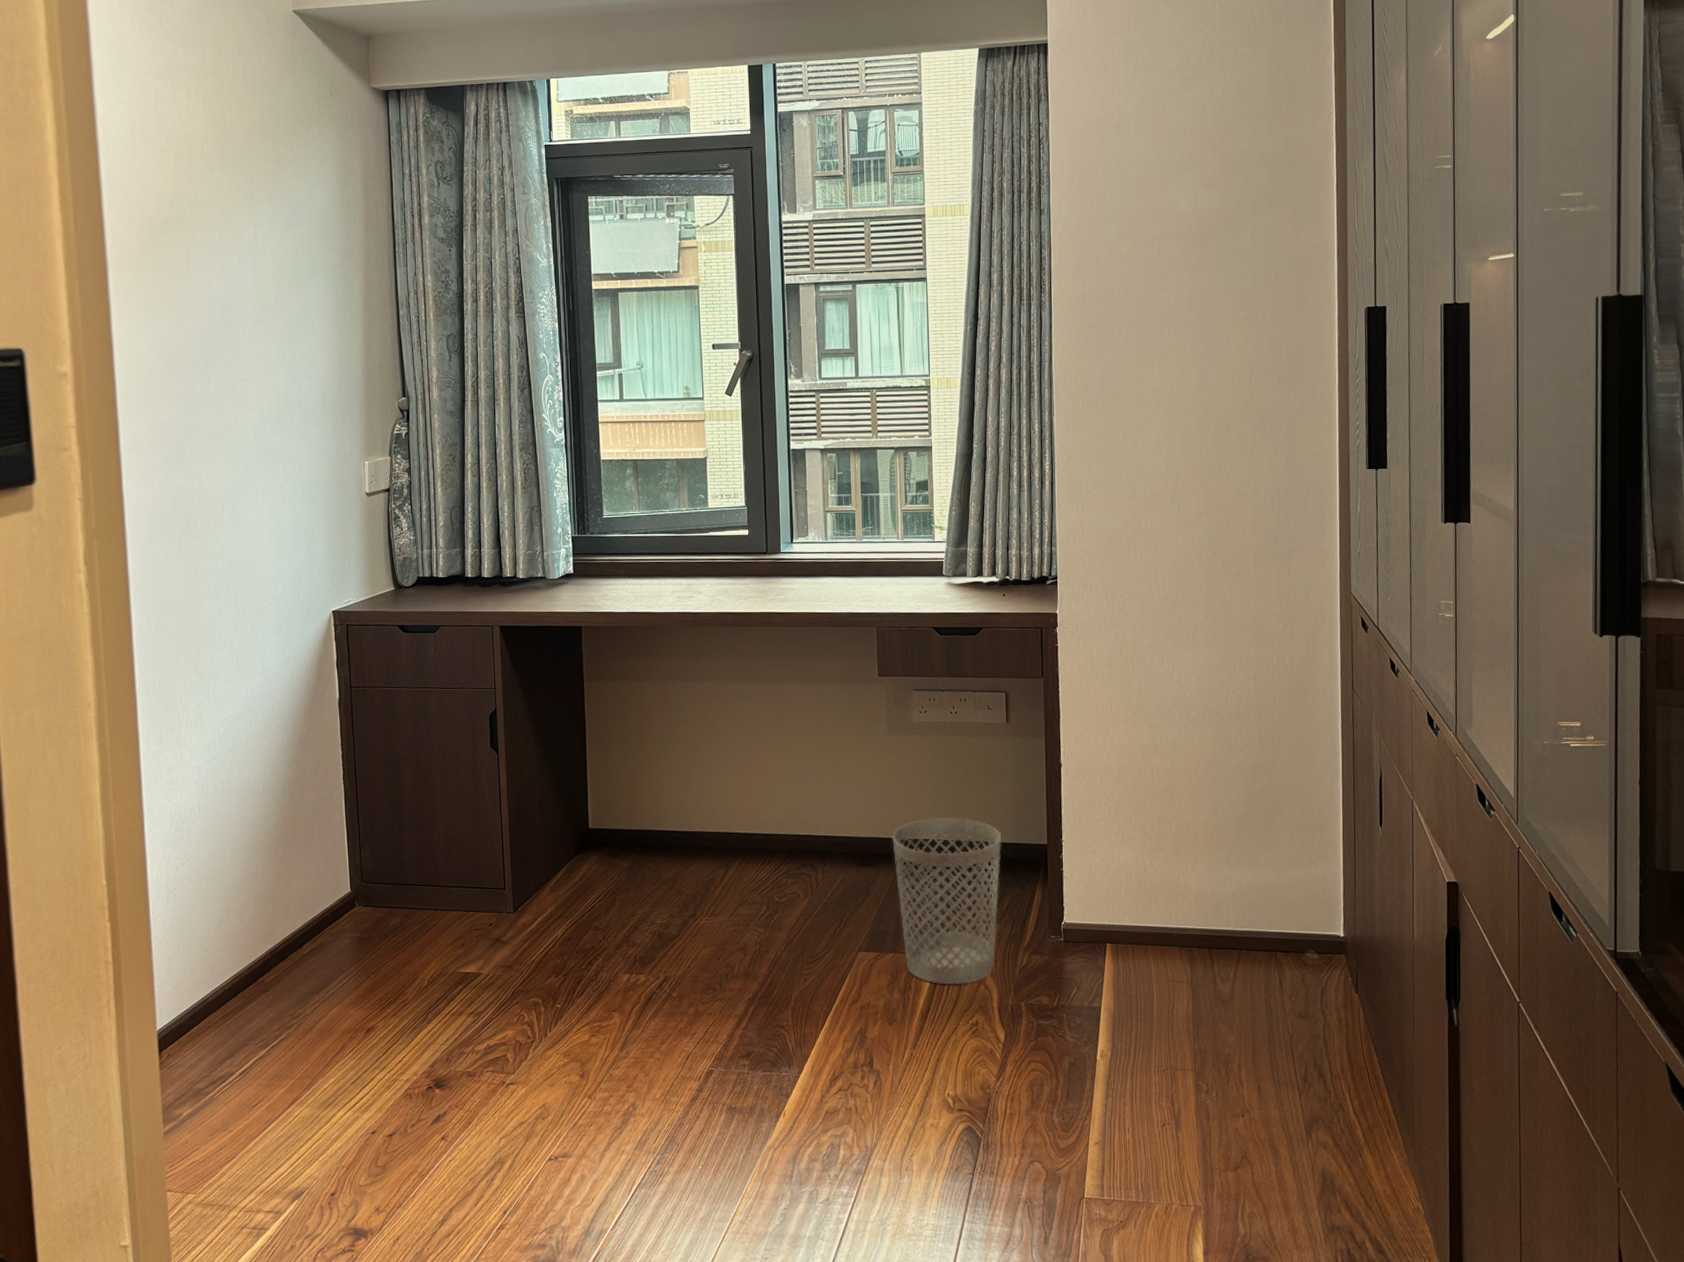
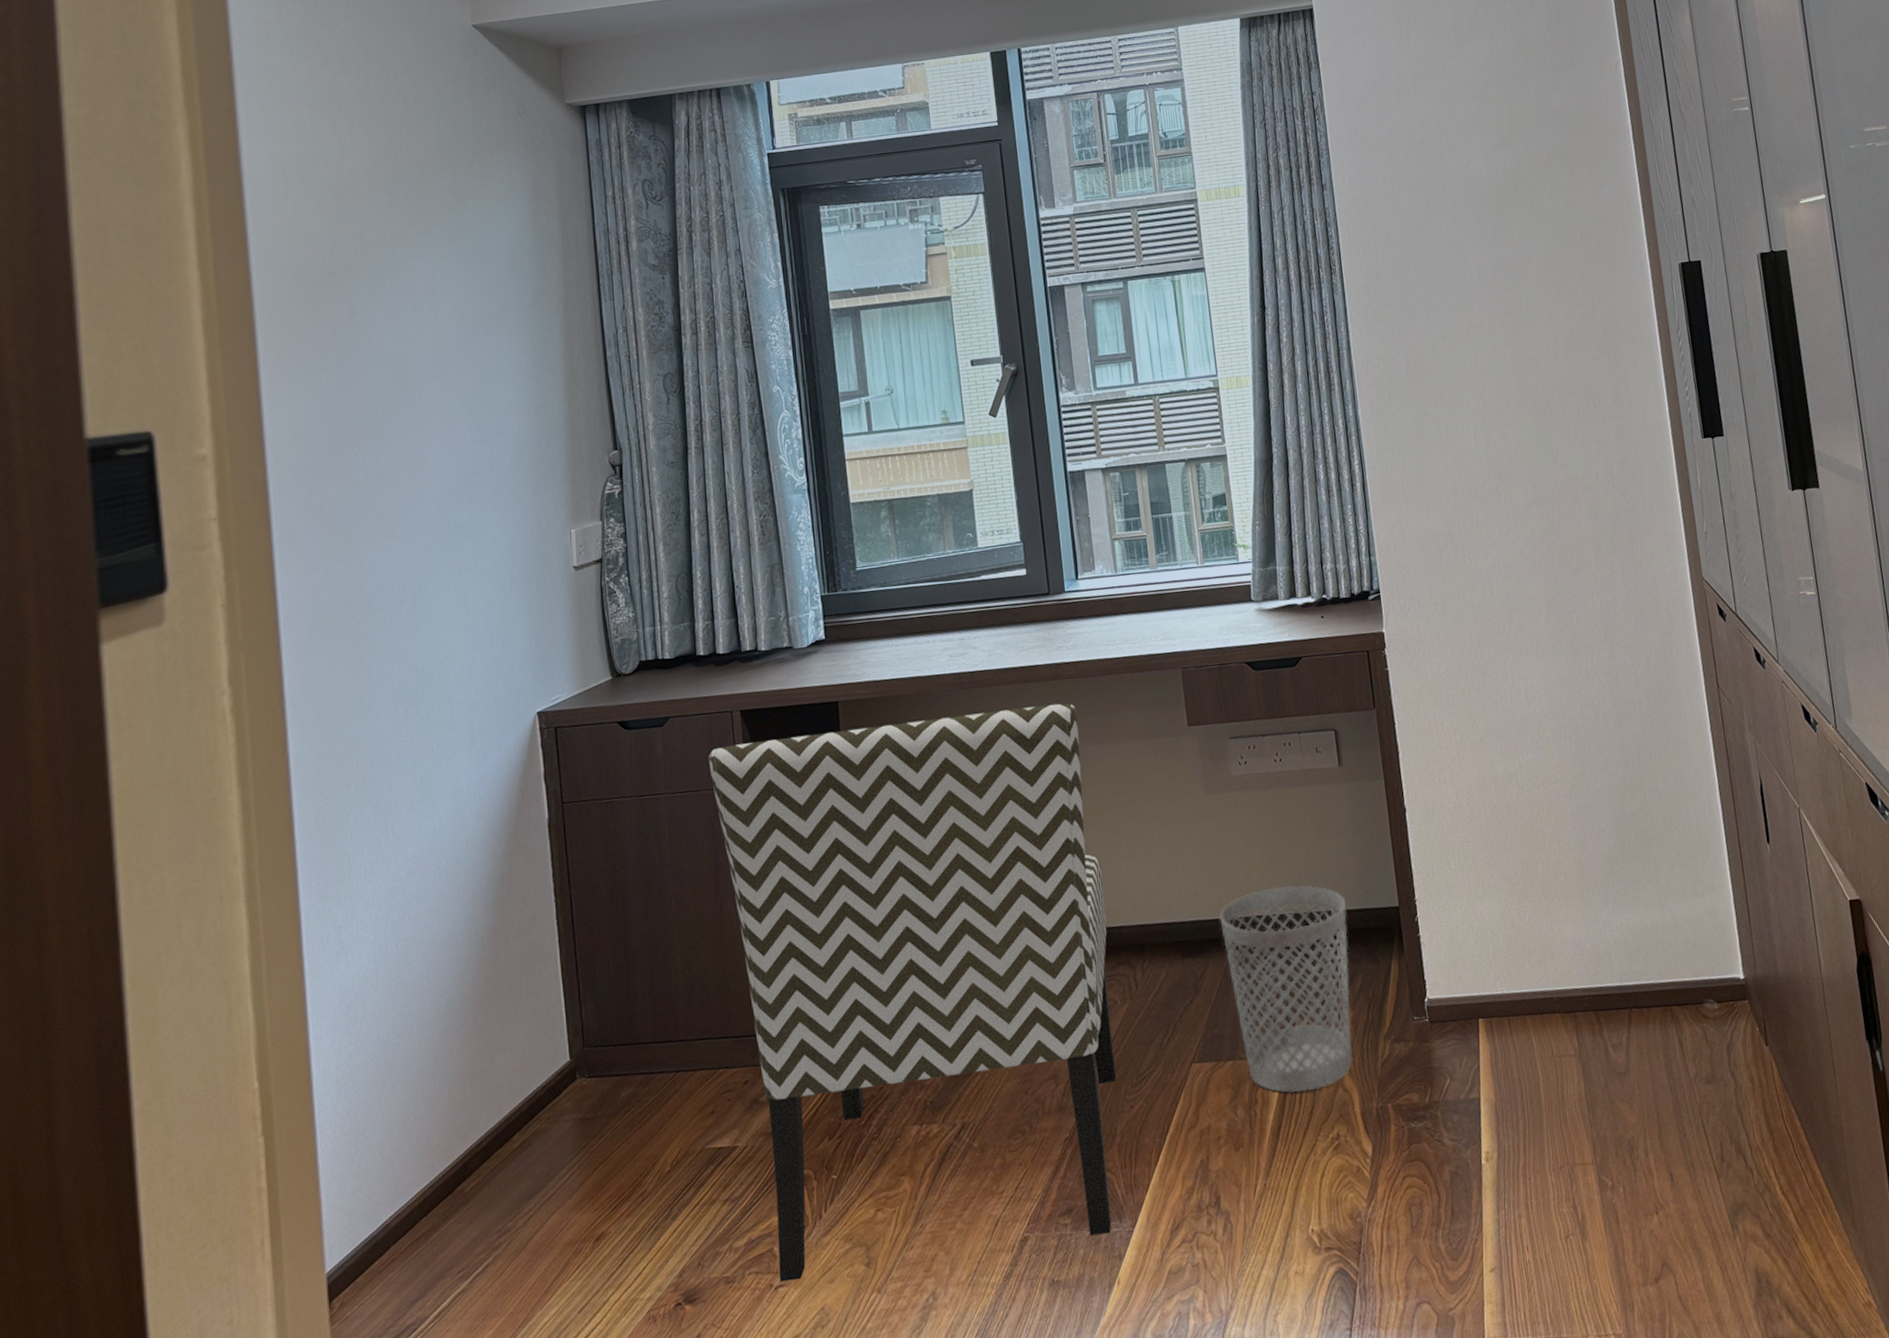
chair: none [472,646,796,1081] -> present [708,703,1117,1282]

